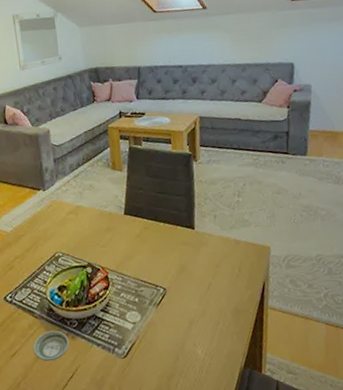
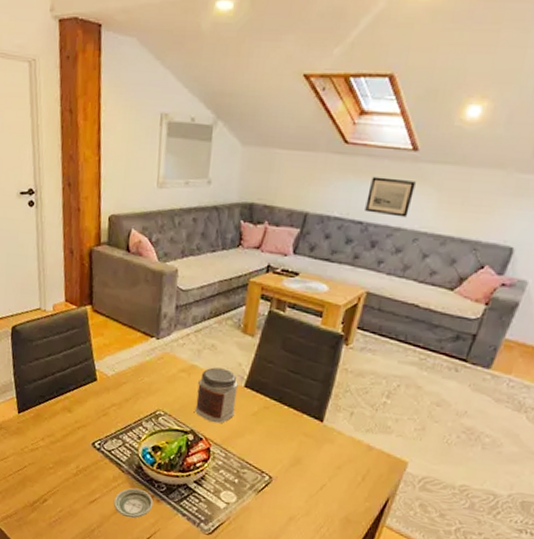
jar: none [85,203,121,252] -> present [195,367,238,424]
wall art: none [180,30,213,58] -> present [365,176,416,218]

